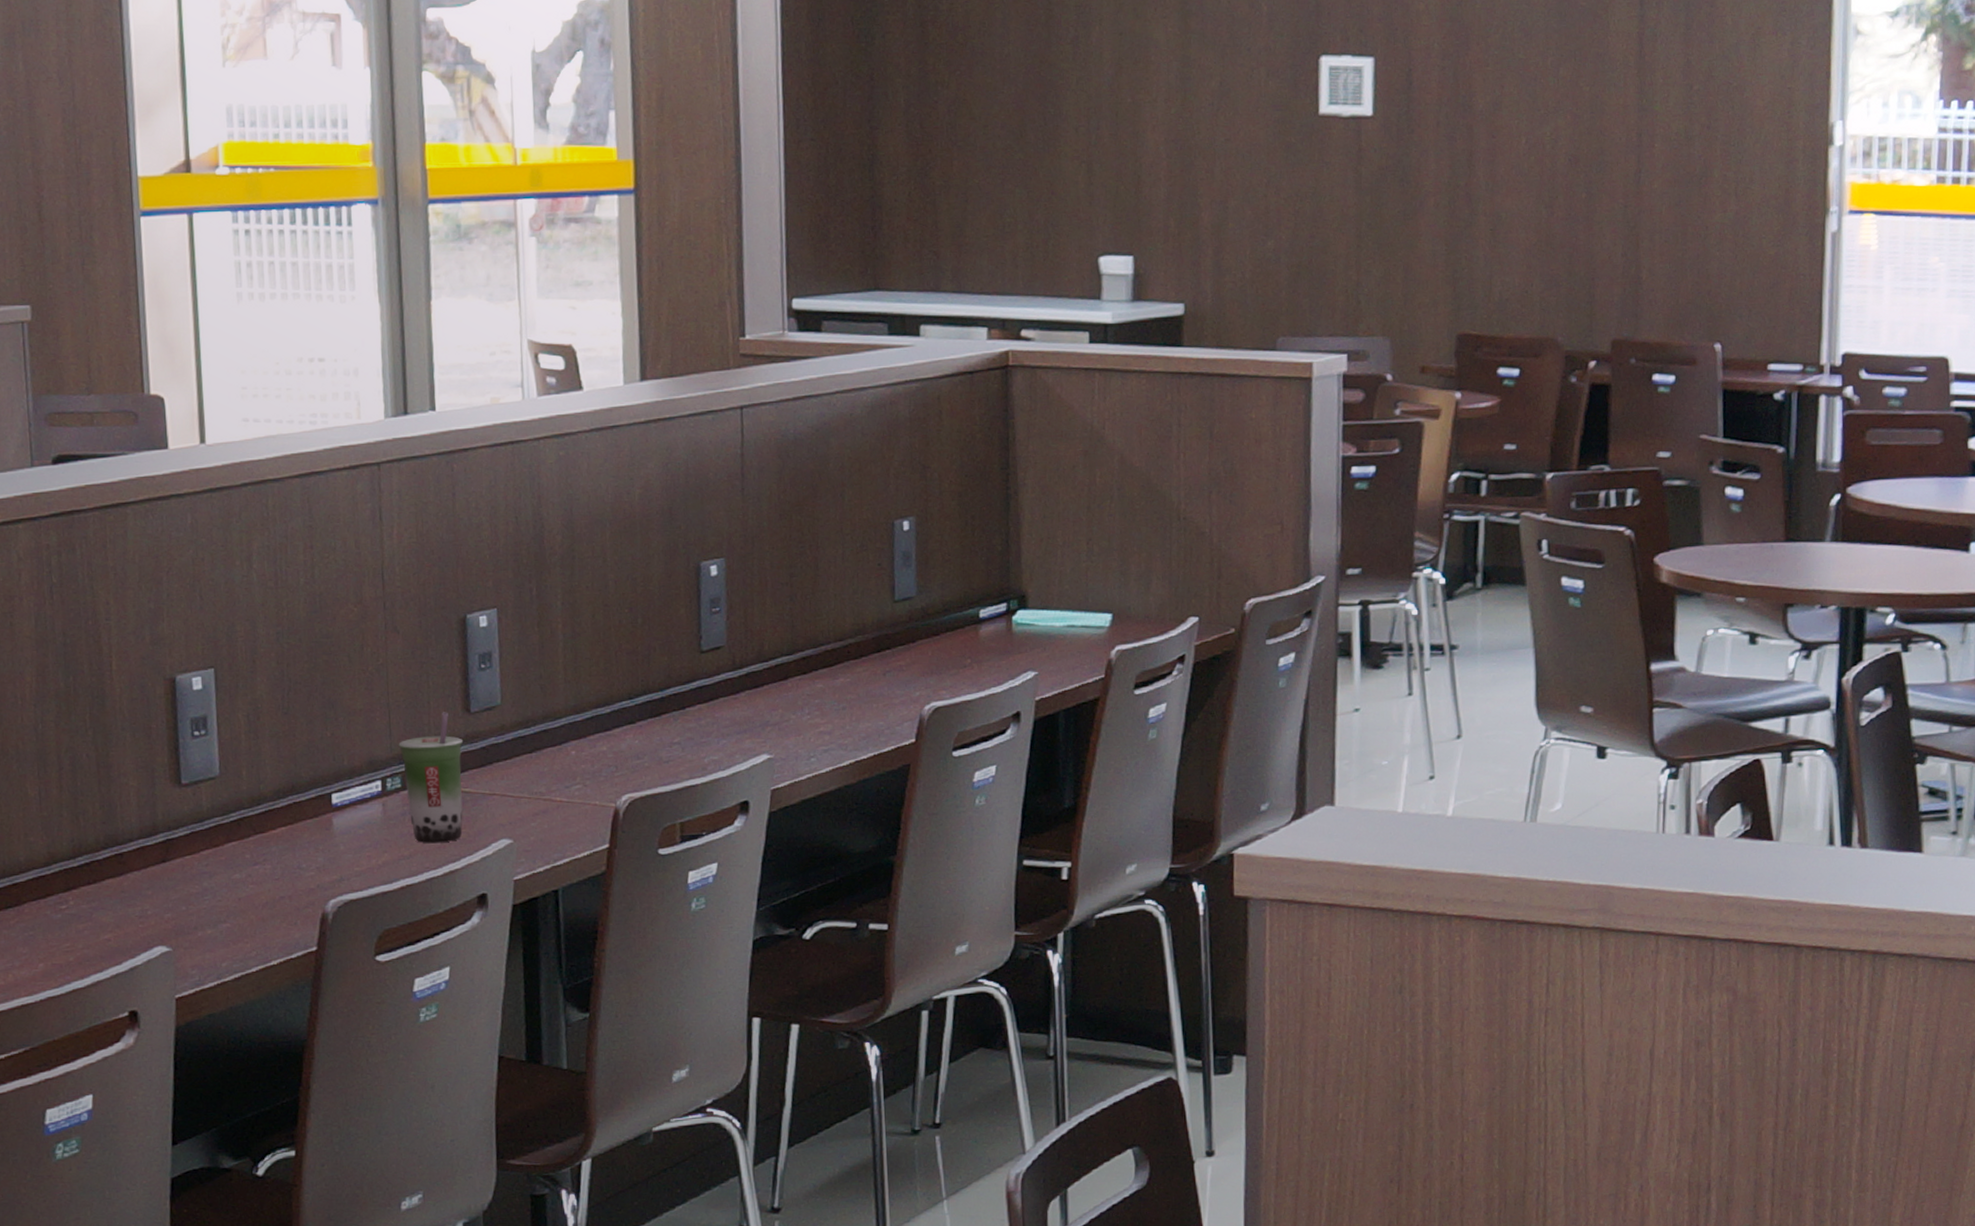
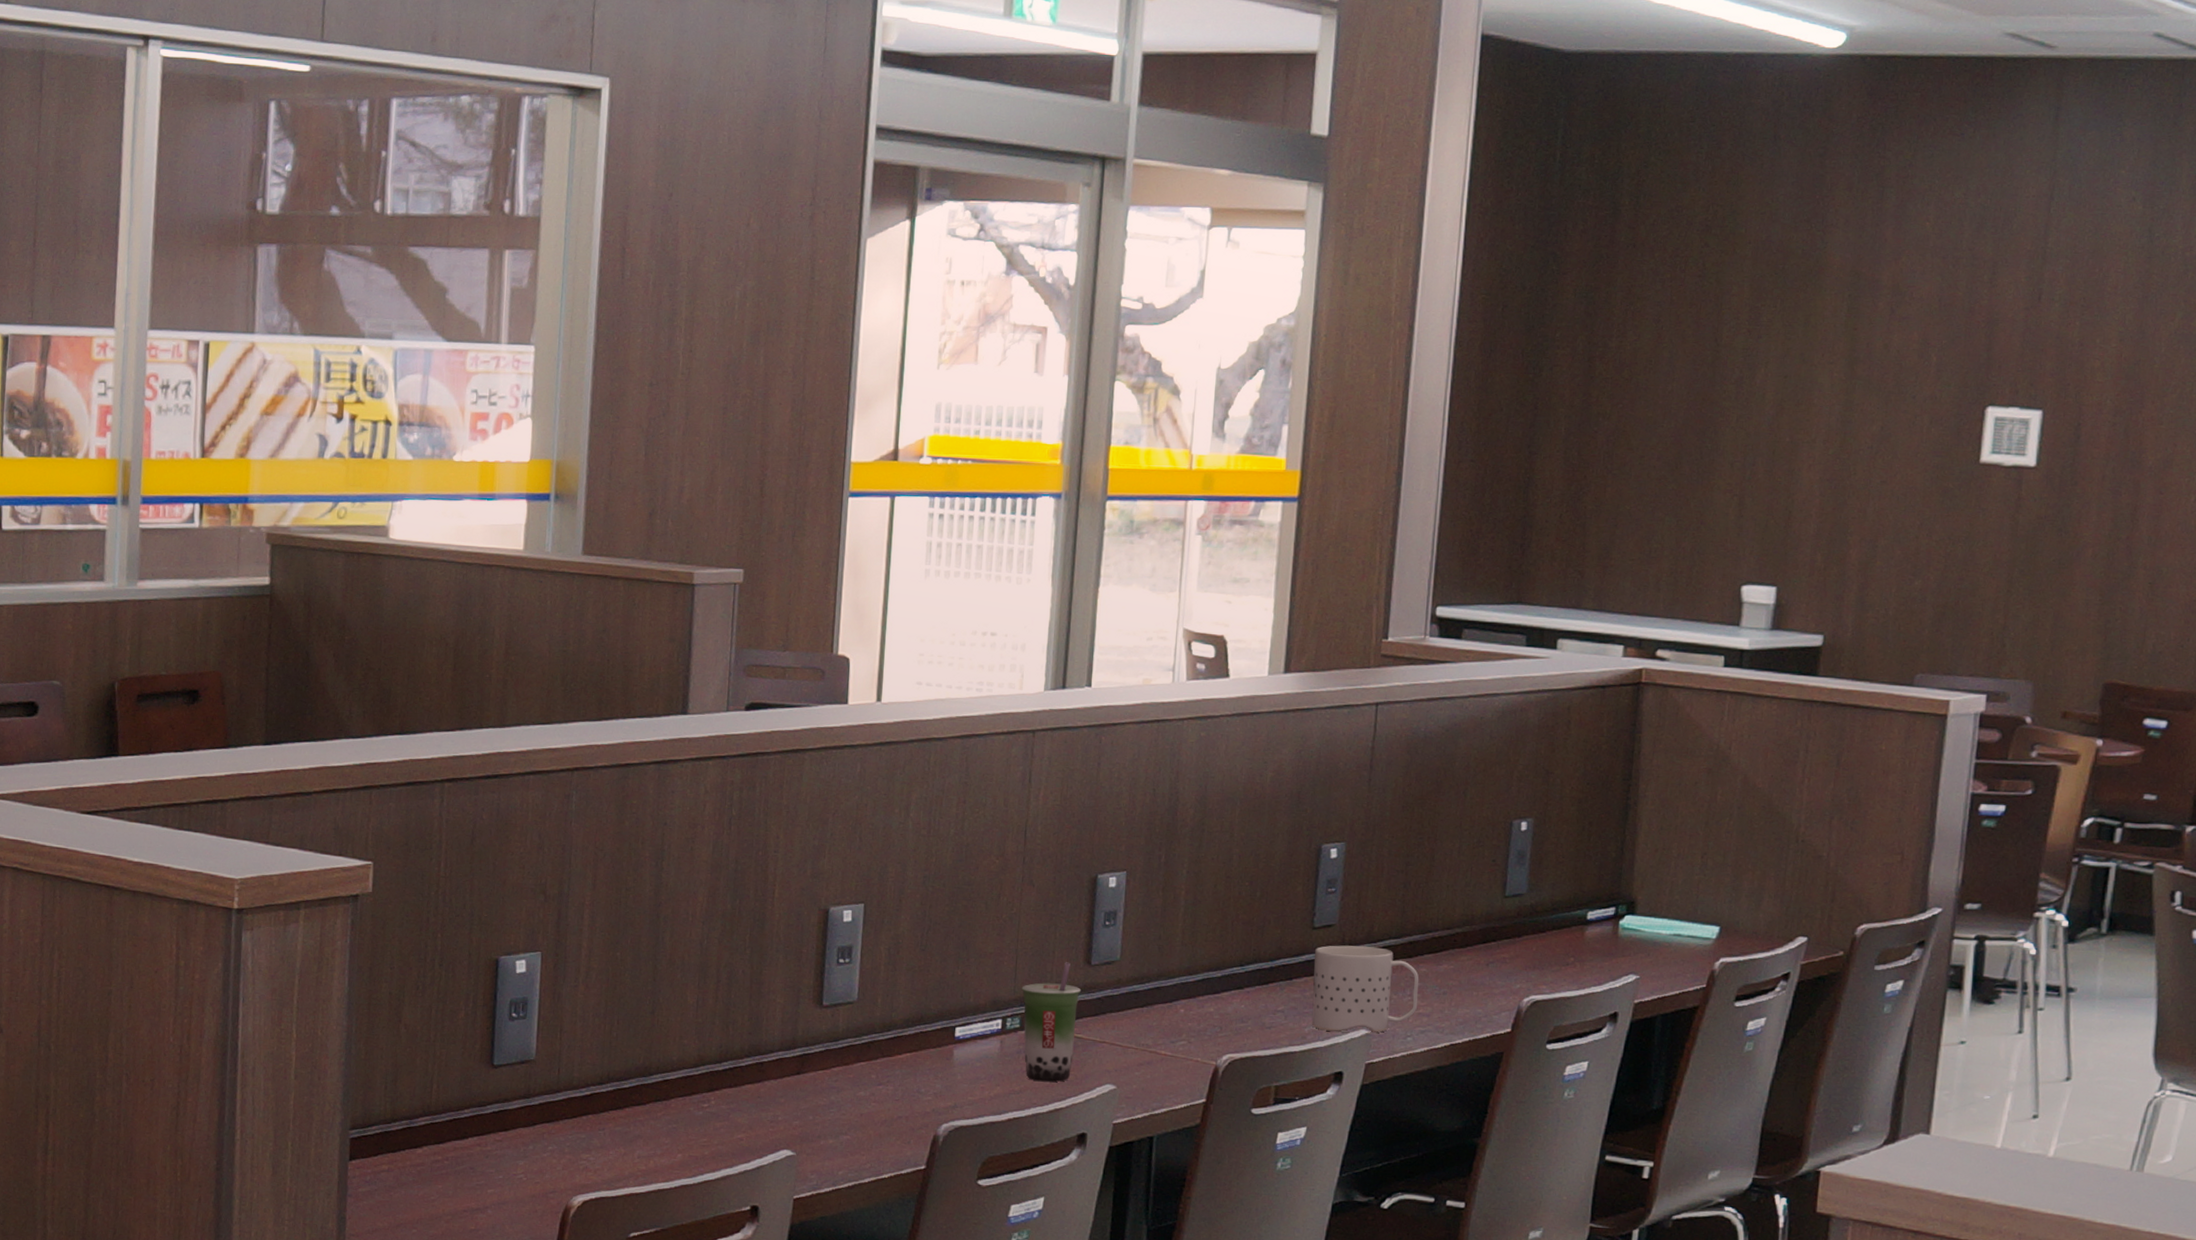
mug: none [705,666,818,760] -> present [1311,945,1420,1033]

